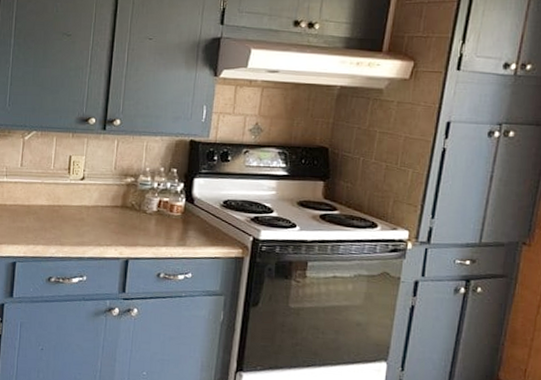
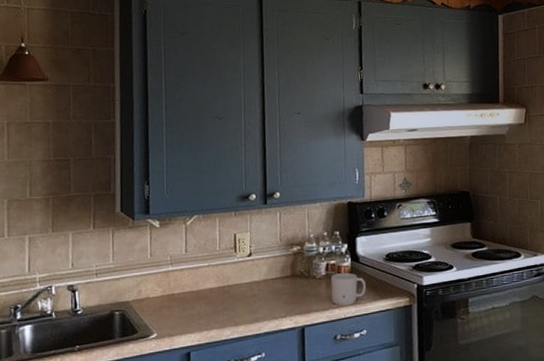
mug: none [160,211,198,246] -> present [330,272,366,306]

